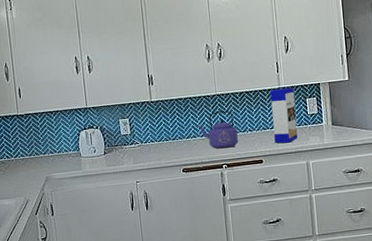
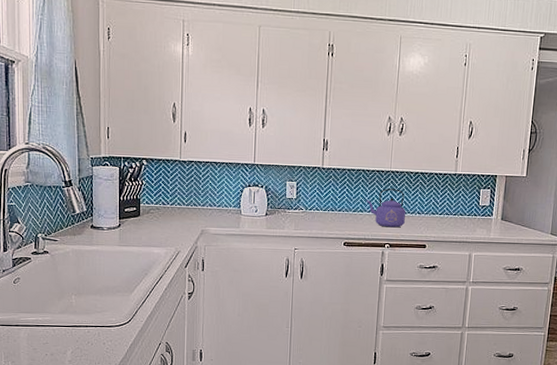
cereal box: present [270,87,298,143] -> none [441,174,470,231]

